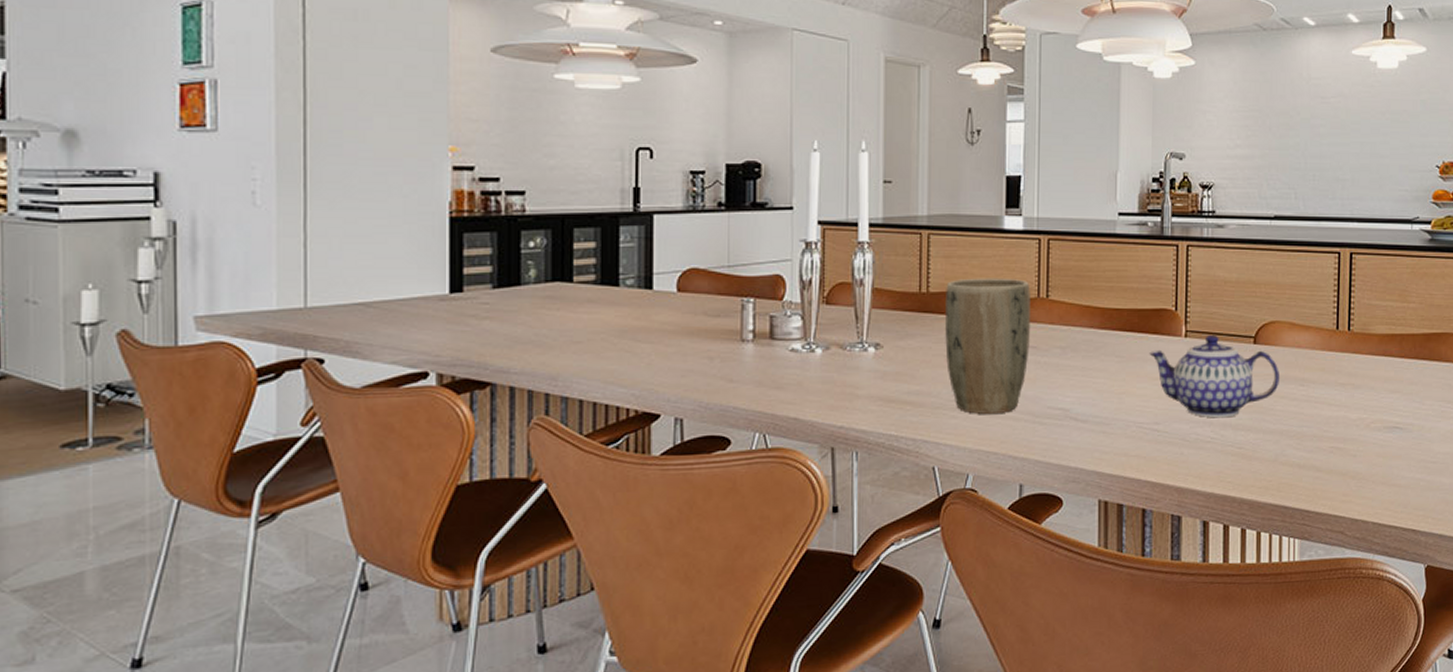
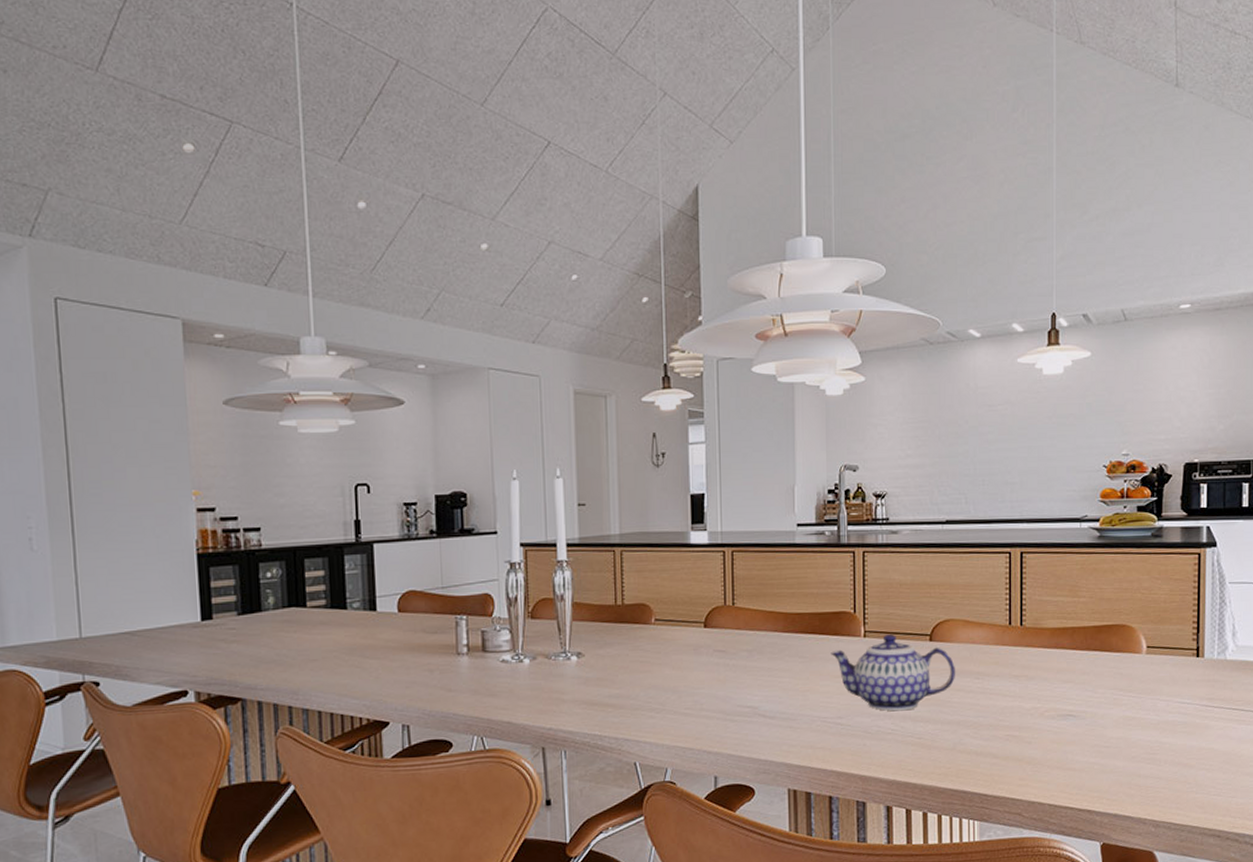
plant pot: present [945,278,1031,414] -> none [639,588,719,714]

